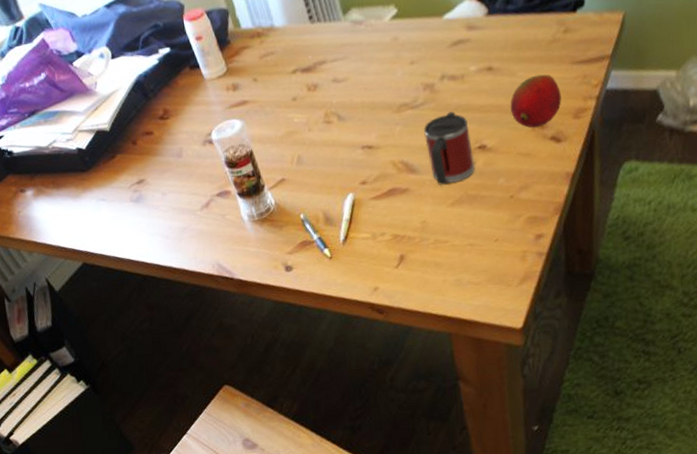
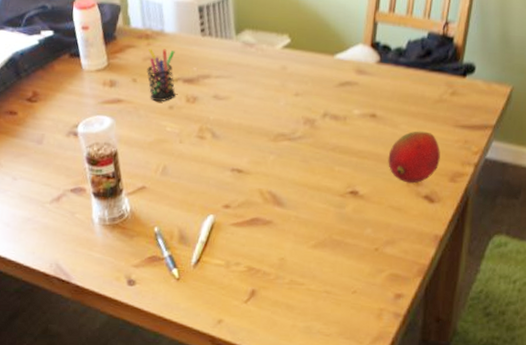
pen holder: none [263,43,297,96] -> present [147,48,176,101]
mug: present [423,111,475,185] -> none [296,151,344,224]

